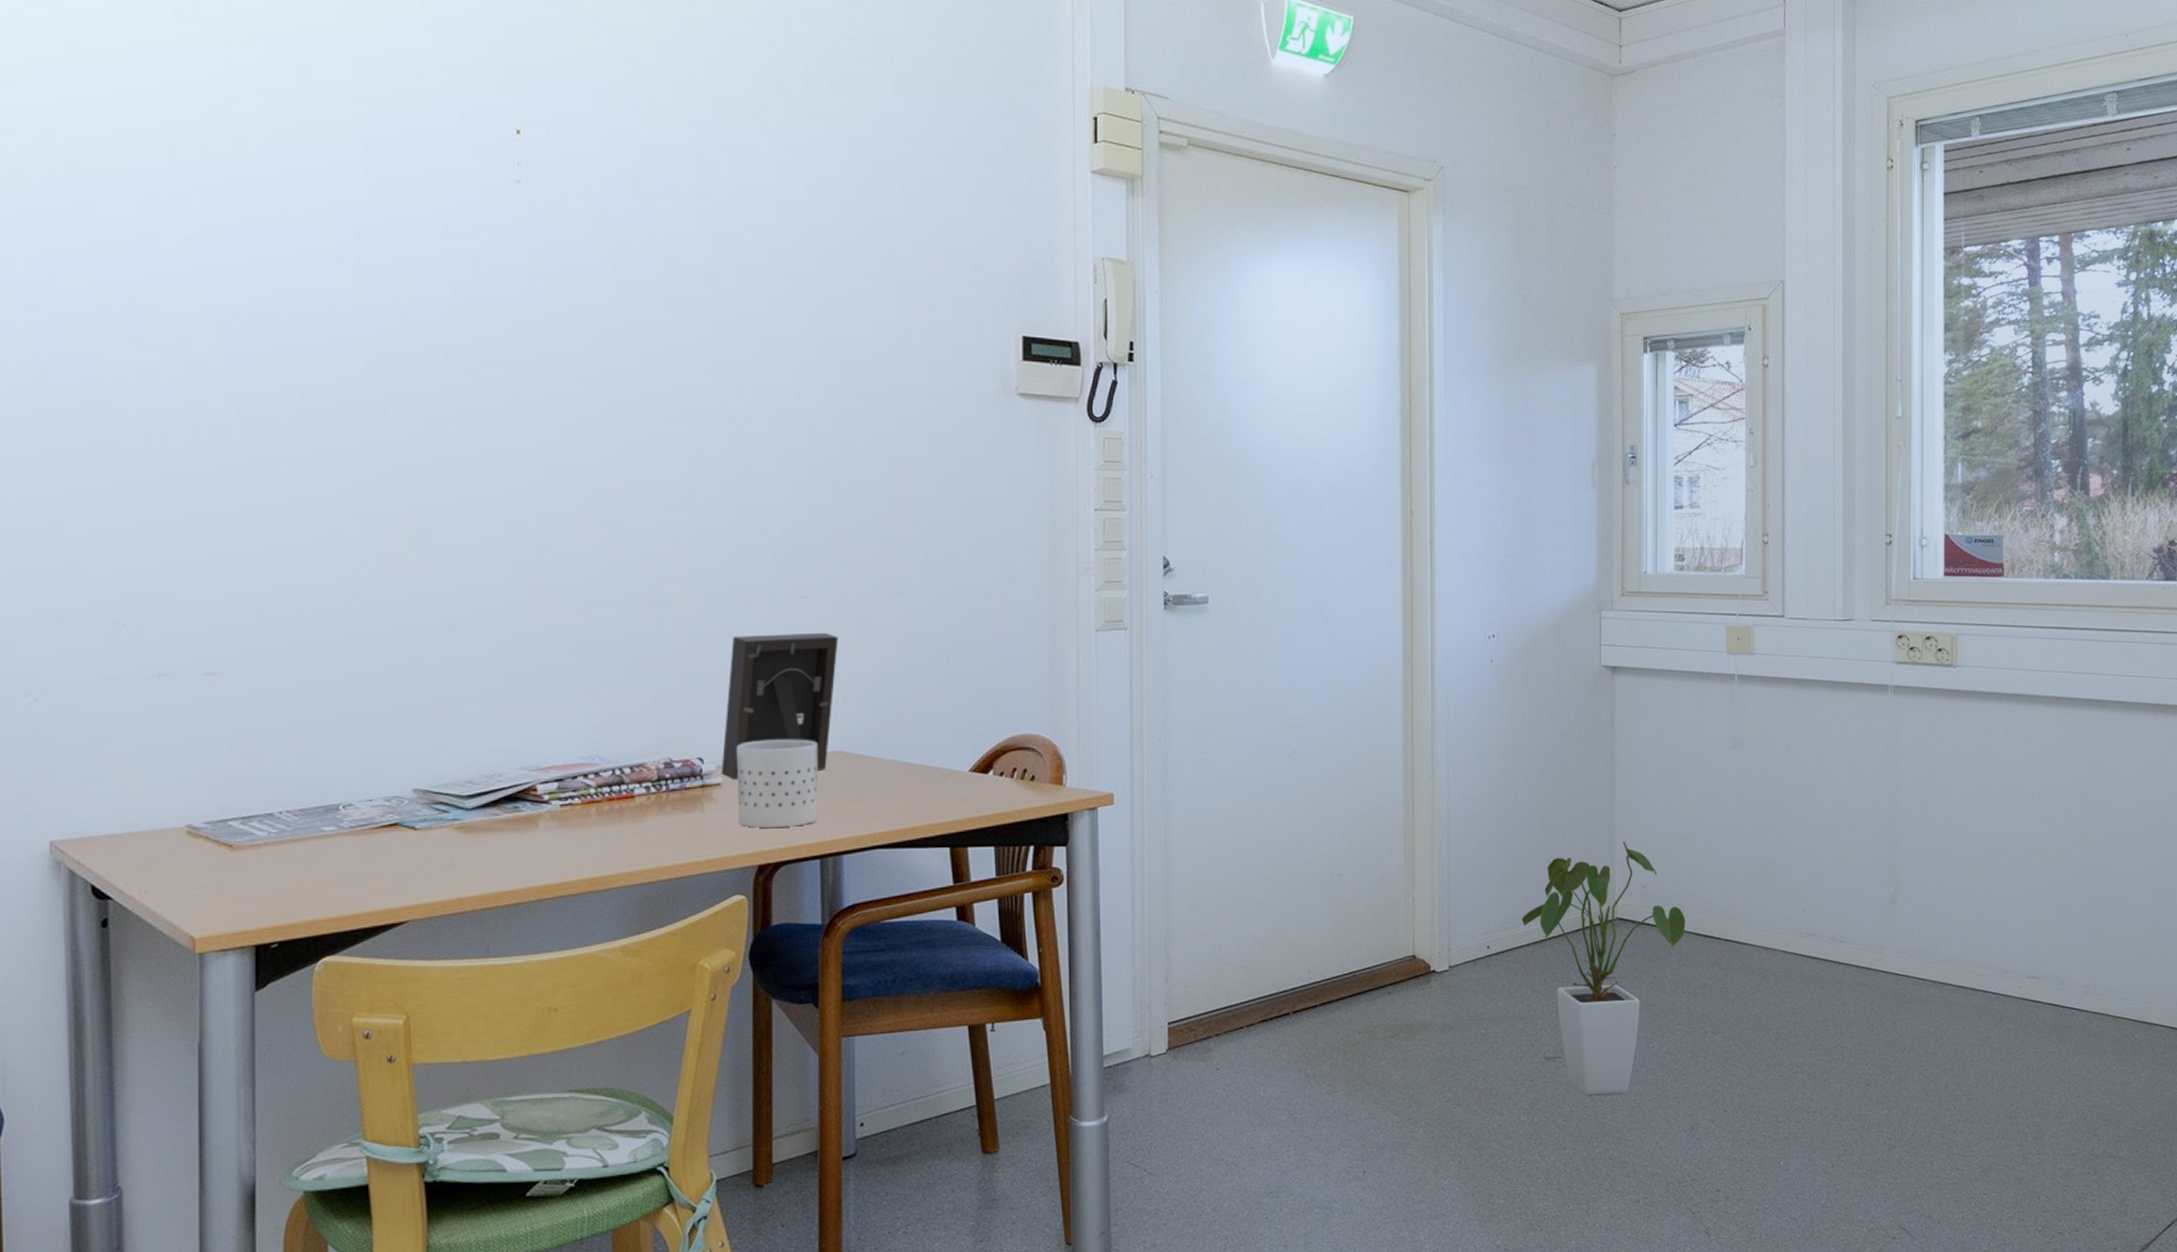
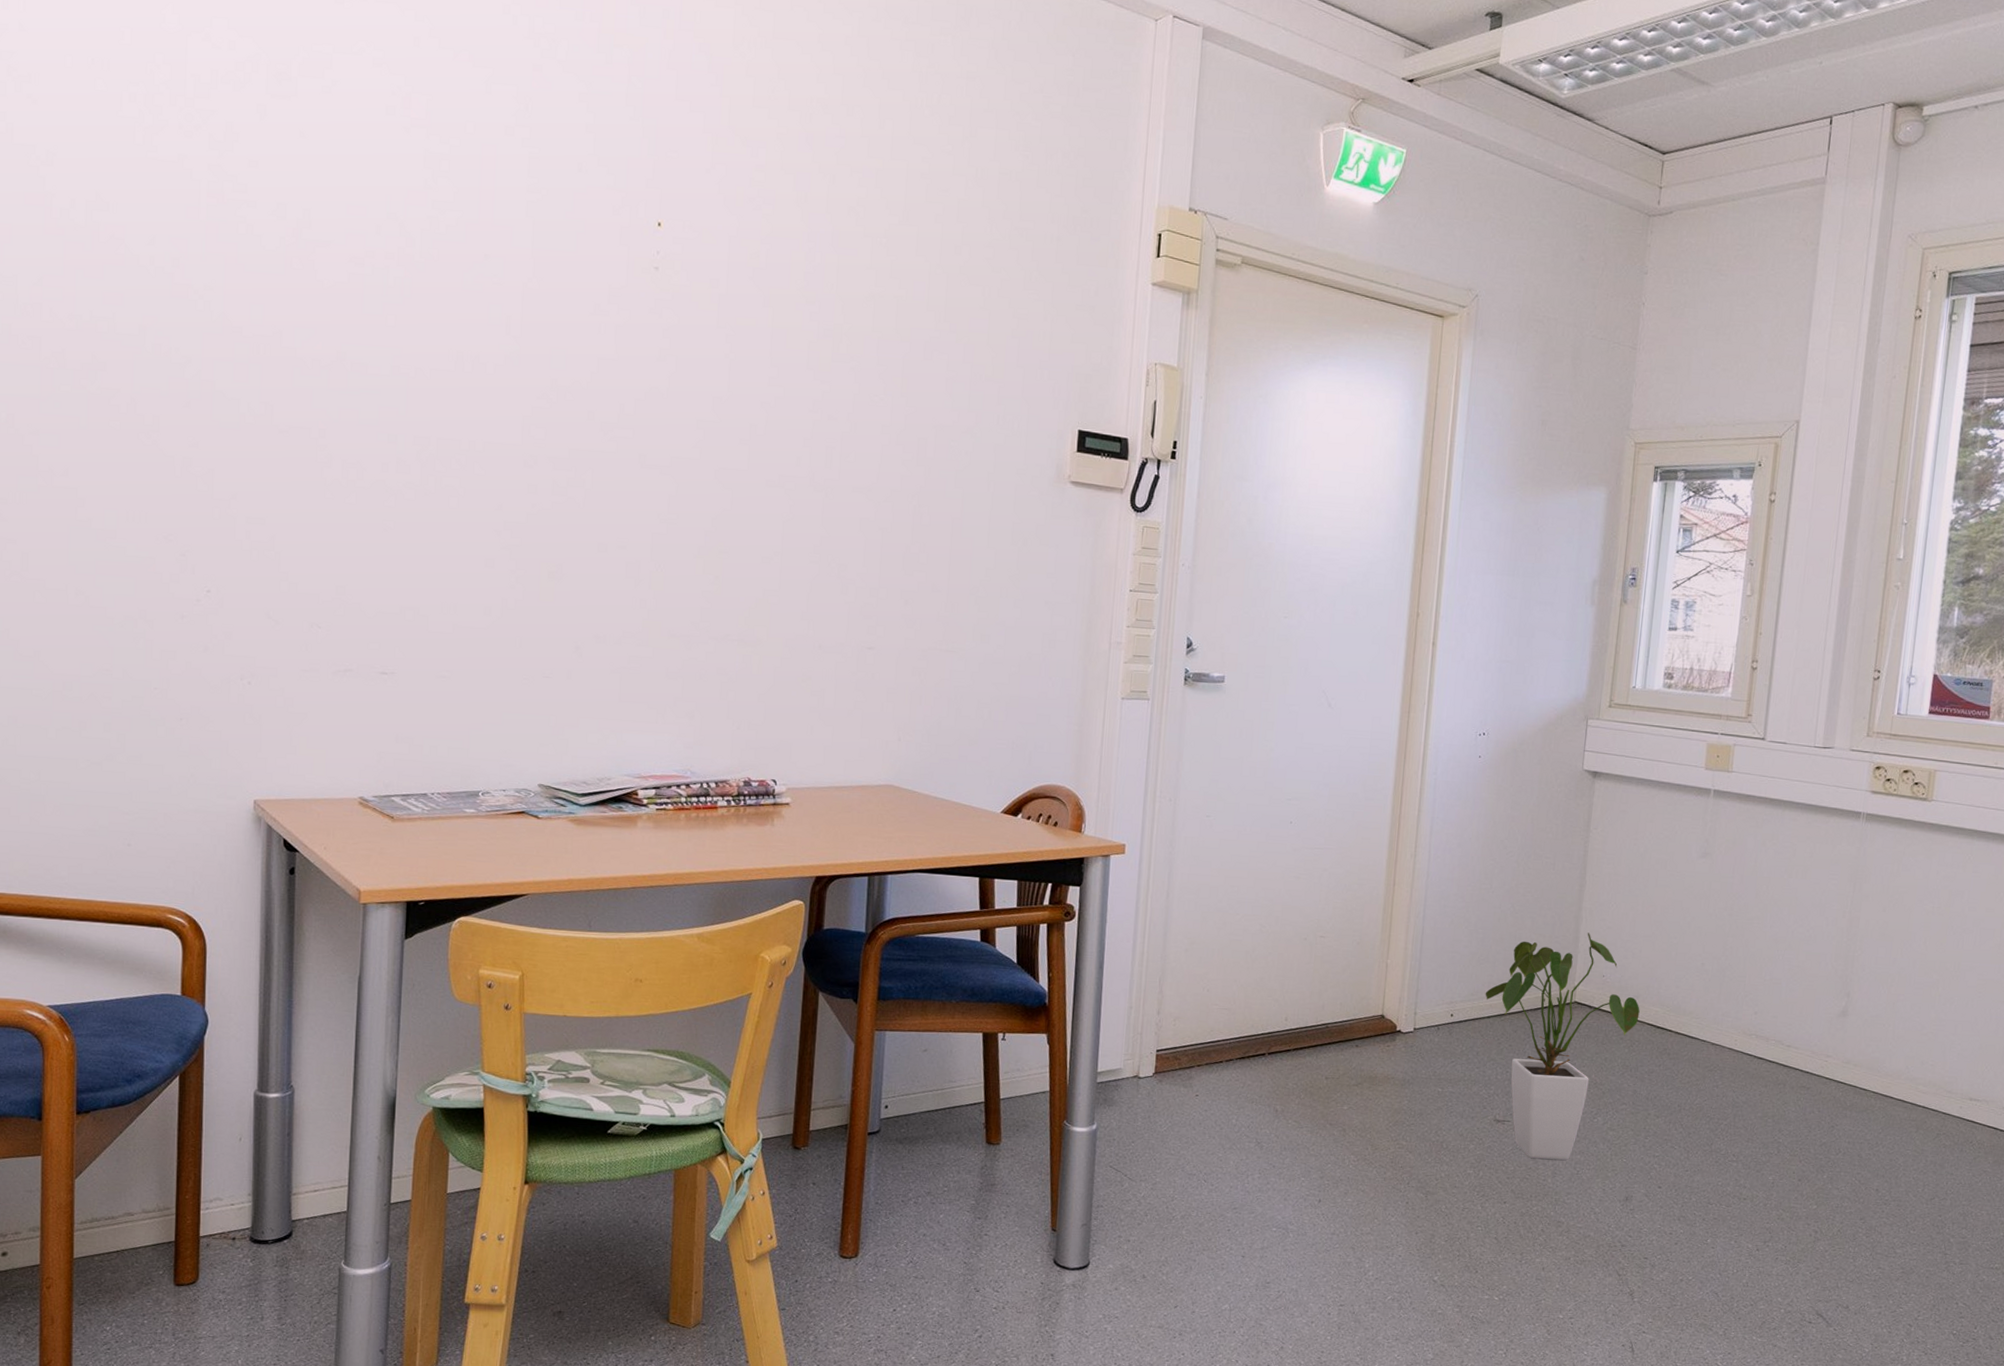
picture frame: present [721,632,839,780] -> none [790,677,898,801]
mug: present [736,739,819,828] -> none [802,769,874,847]

